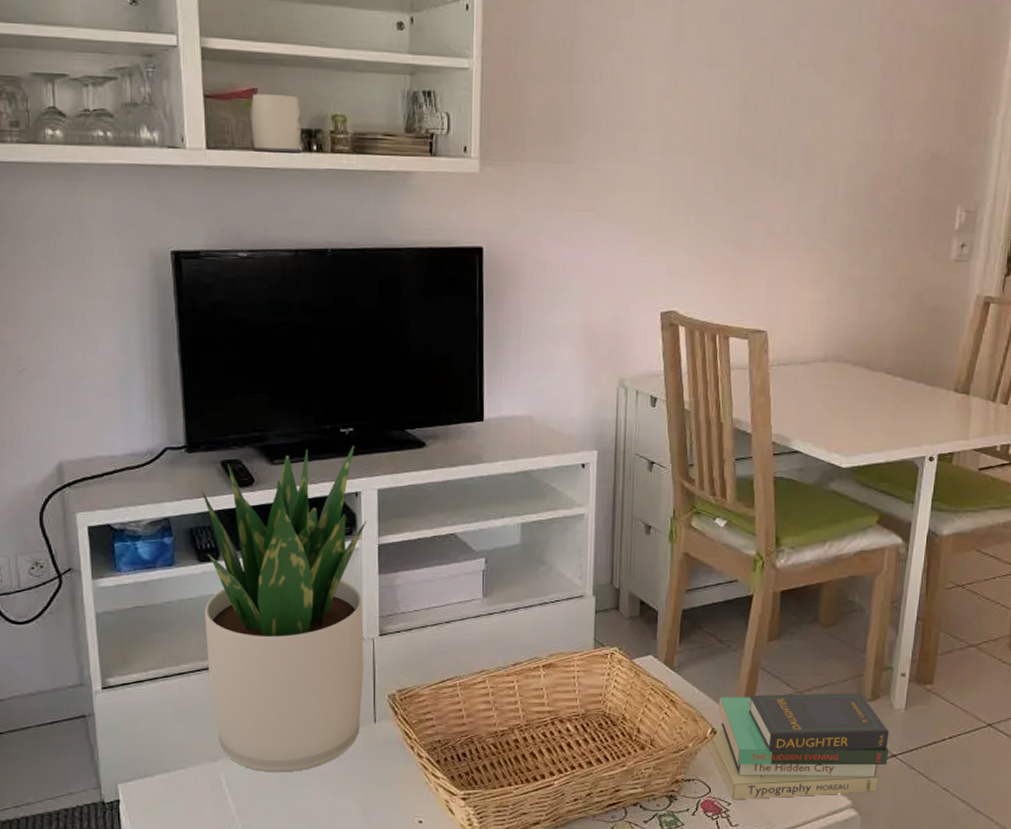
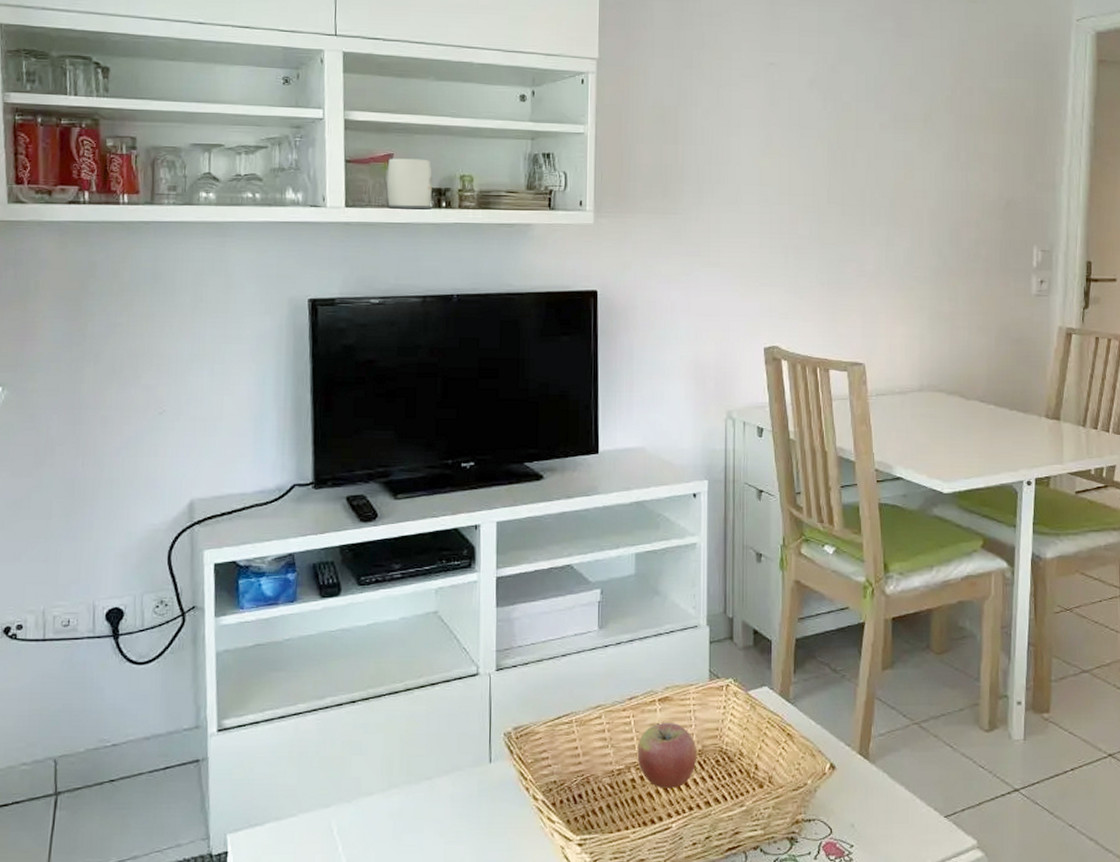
planter: present [201,445,366,773] -> none [323,479,485,819]
apple: none [520,688,581,749] -> present [637,723,697,788]
books: present [706,693,890,800] -> none [826,723,1011,842]

